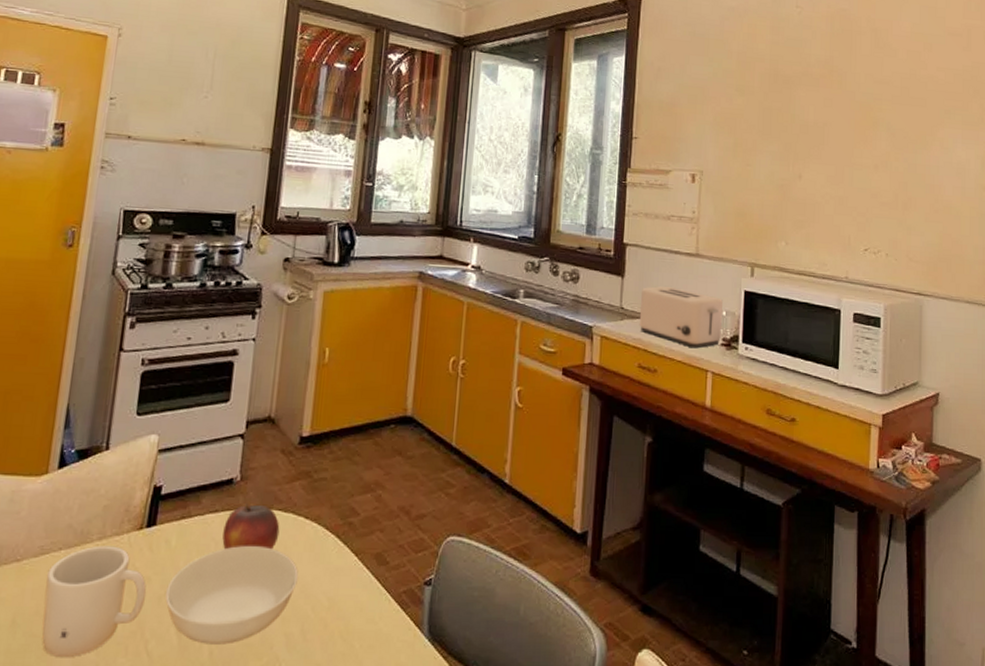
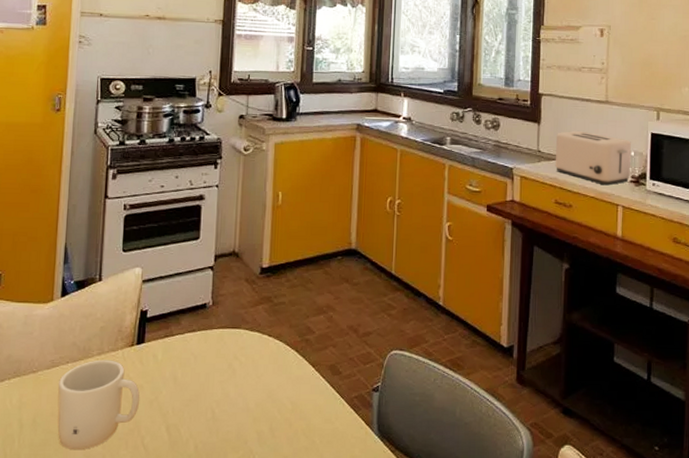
bowl: present [165,546,298,645] -> none [156,359,265,440]
fruit: present [222,504,280,550] -> none [200,324,248,363]

